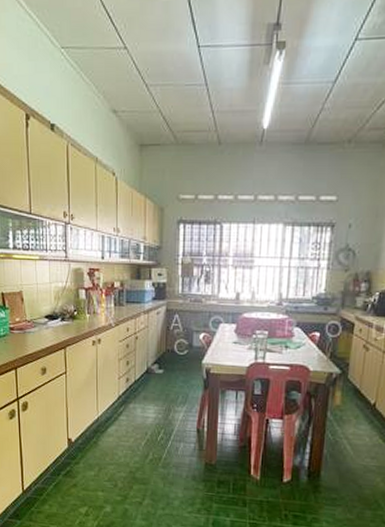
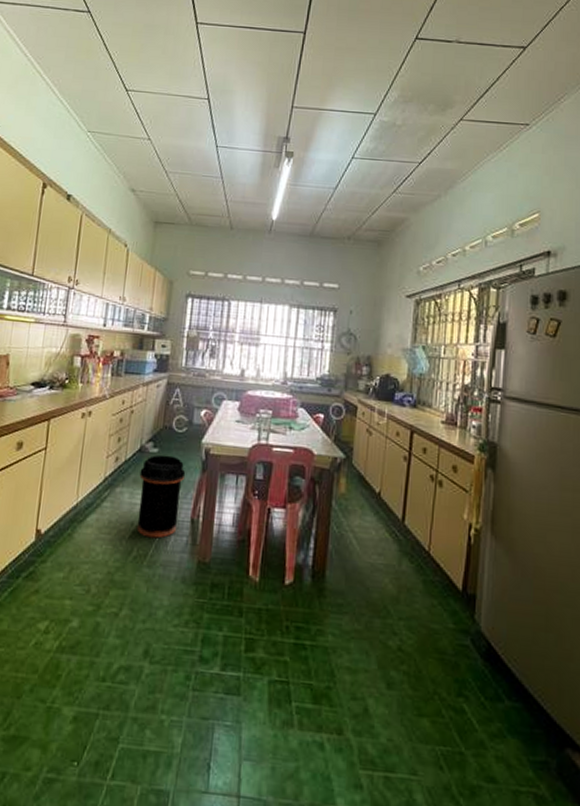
trash can: none [149,375,190,445] -> present [136,455,186,539]

